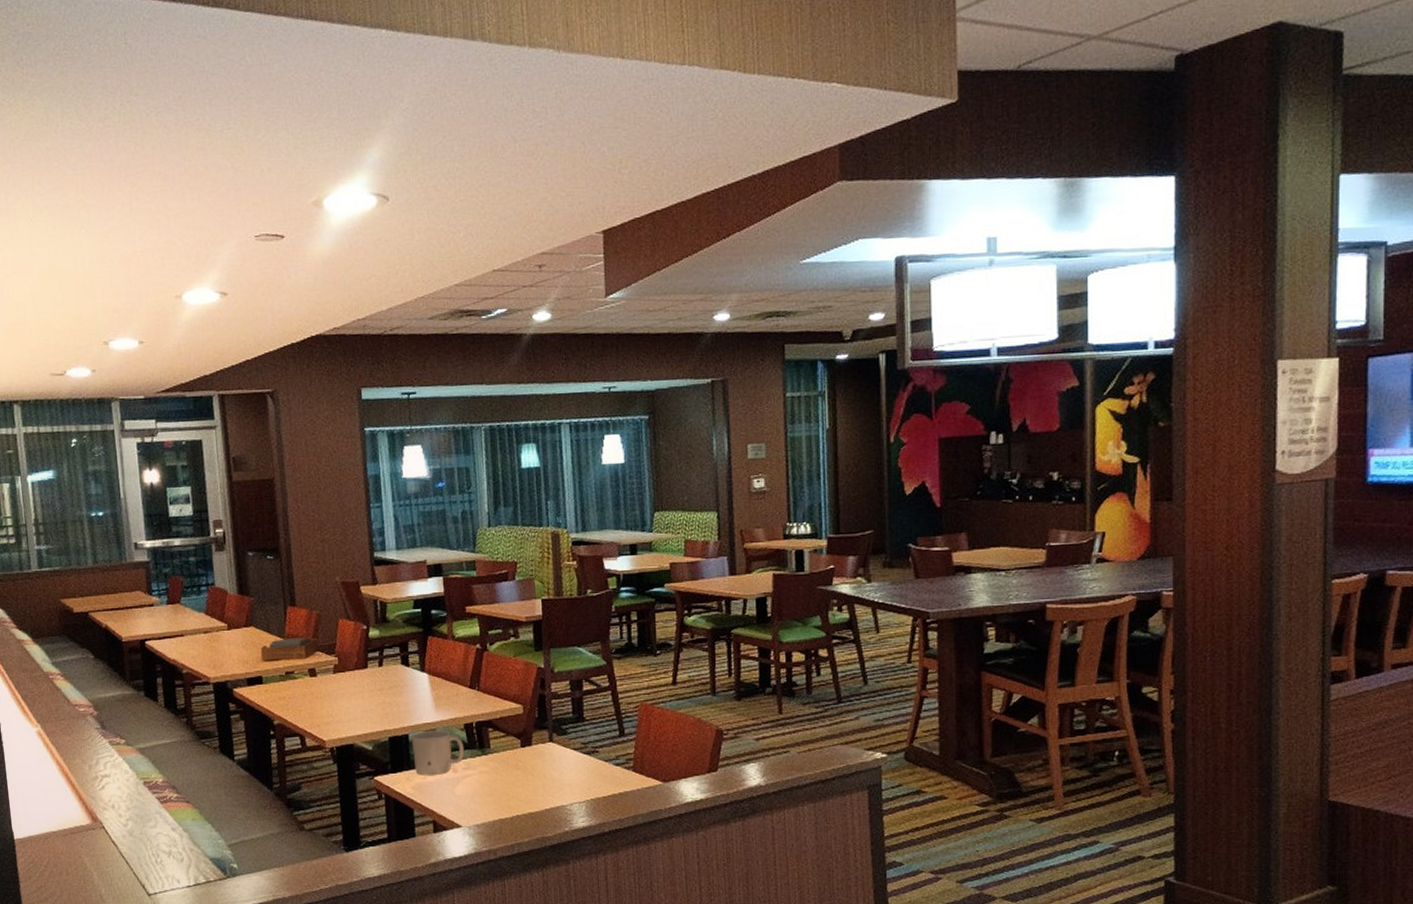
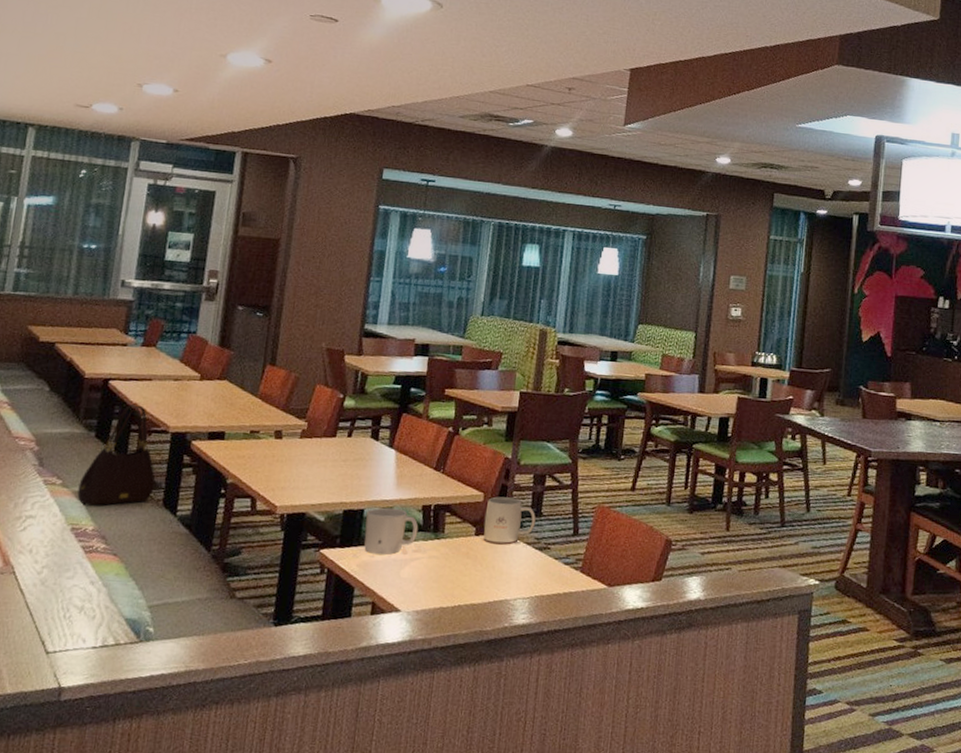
handbag: none [140,661,209,760] -> present [77,404,156,506]
napkin holder: present [260,637,319,661] -> none [227,396,291,421]
mug: none [527,706,580,755] -> present [483,496,537,546]

